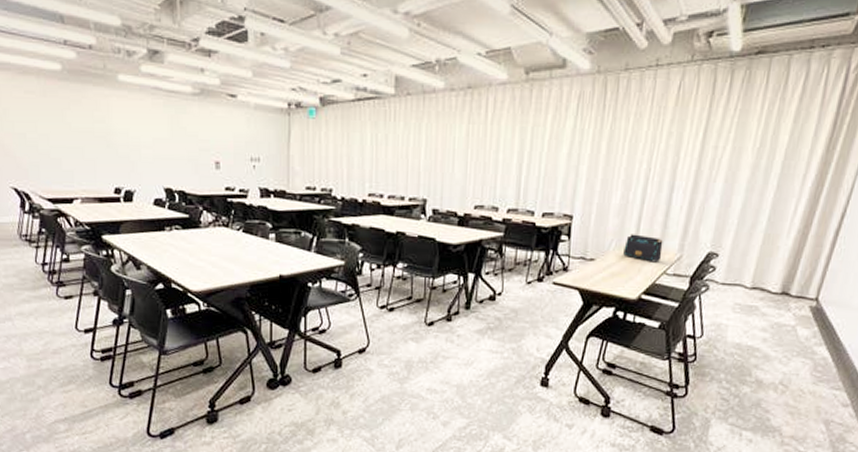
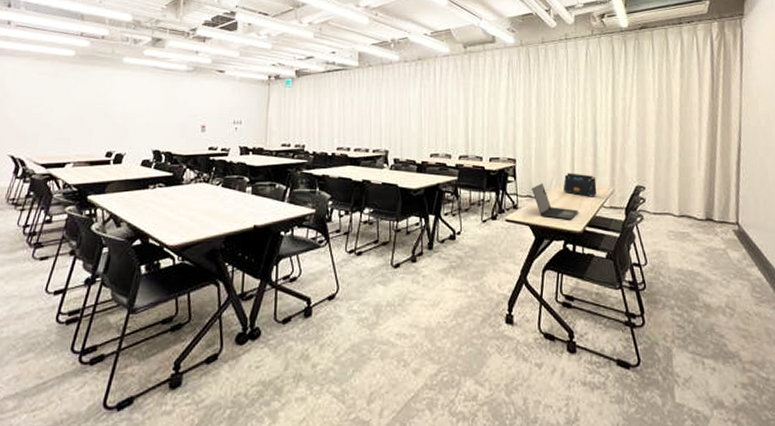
laptop: none [586,244,636,286] -> present [532,183,578,220]

